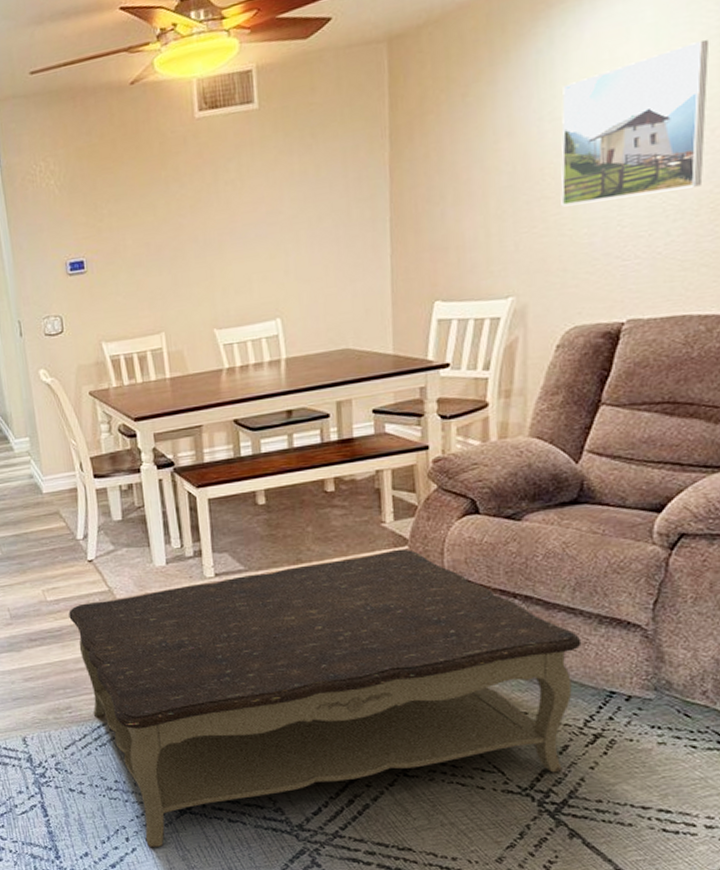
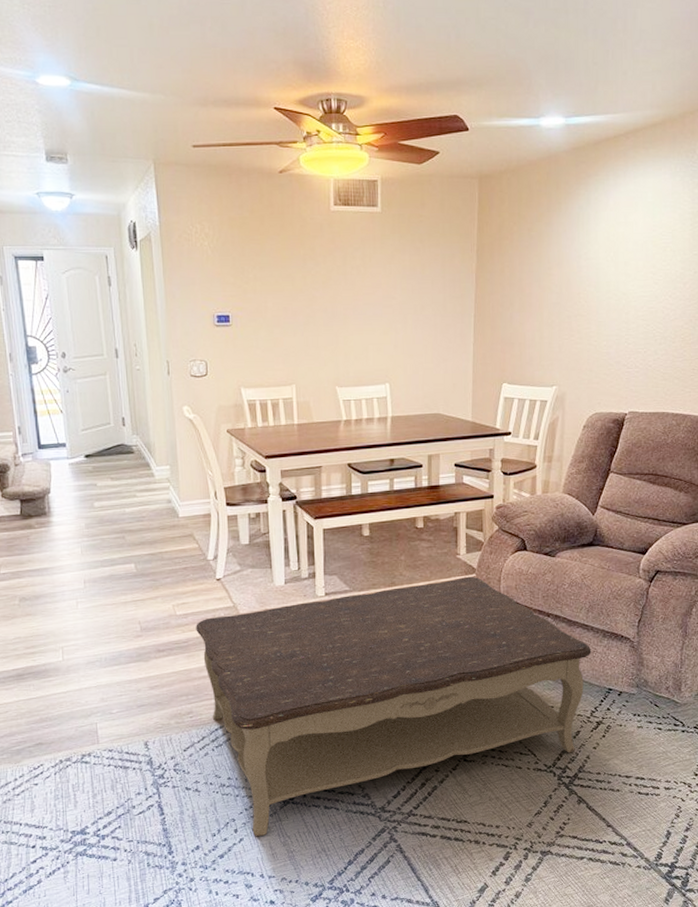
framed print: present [561,40,710,207] -> none [590,221,685,324]

